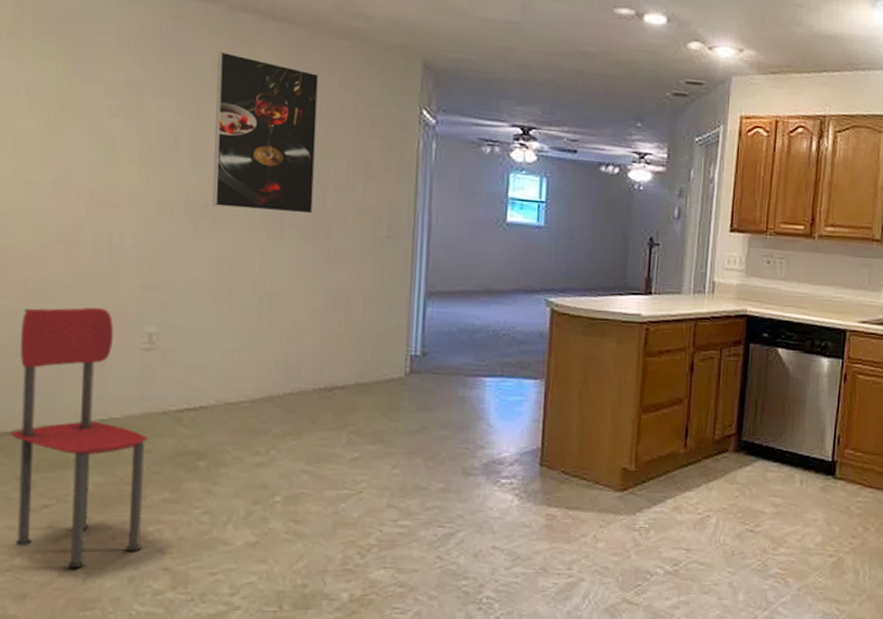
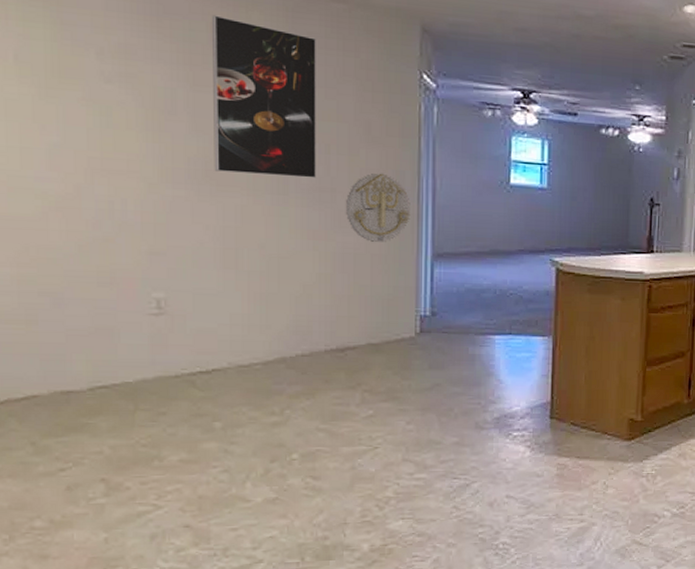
dining chair: present [10,307,149,567] -> none [21,273,163,528]
wall decoration: none [339,209,405,280] -> present [345,173,411,243]

